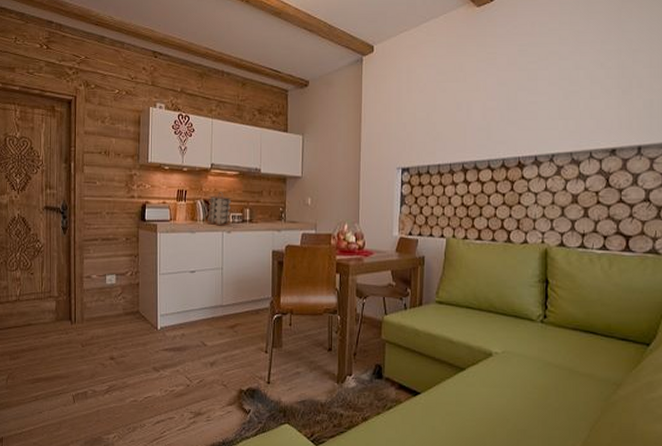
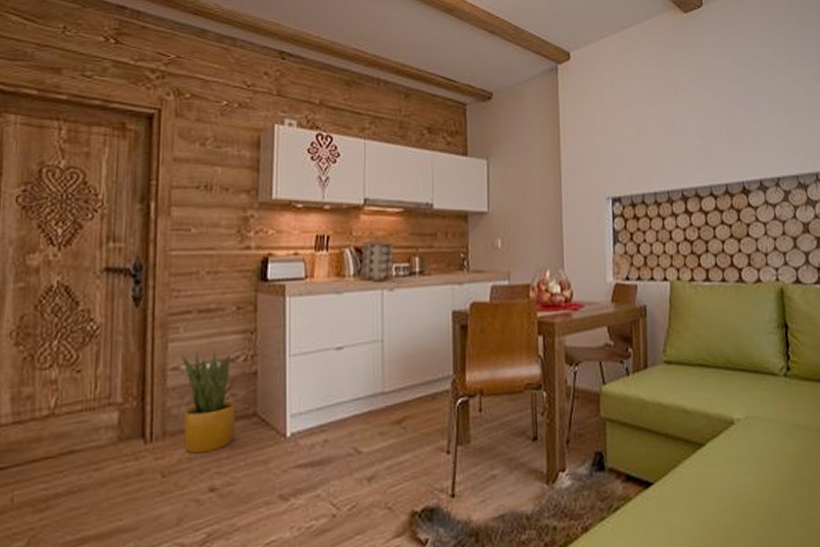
planter: none [92,265,125,334] -> present [181,349,235,454]

